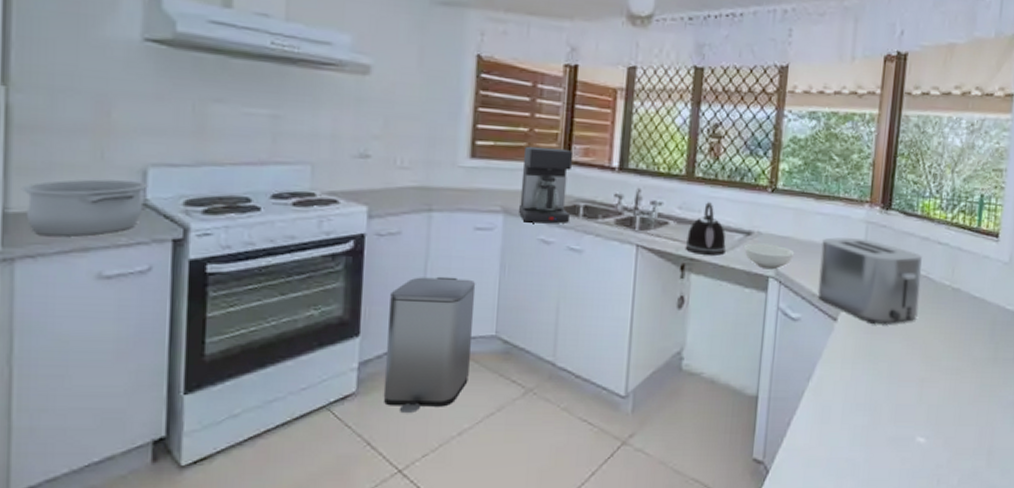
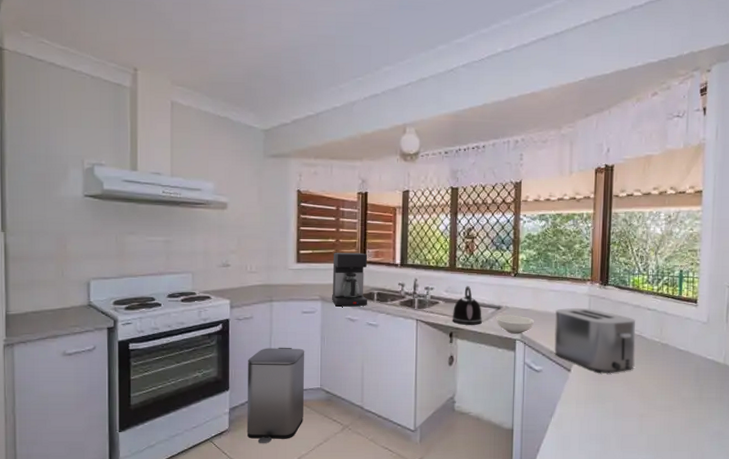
cooking pot: present [20,179,148,237] -> none [15,290,91,329]

